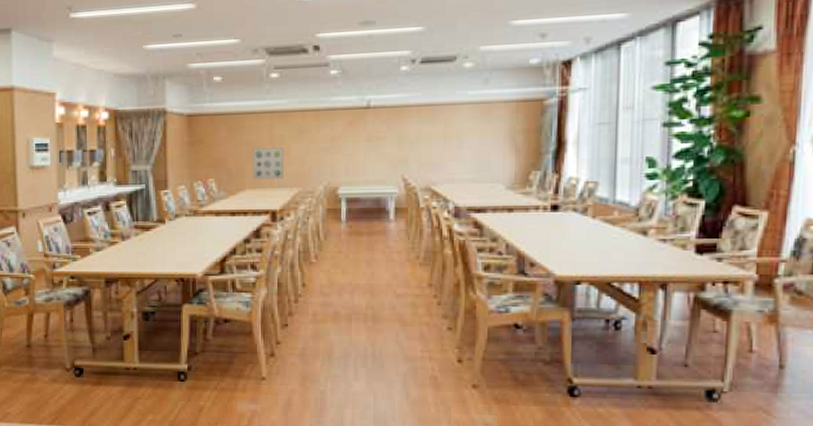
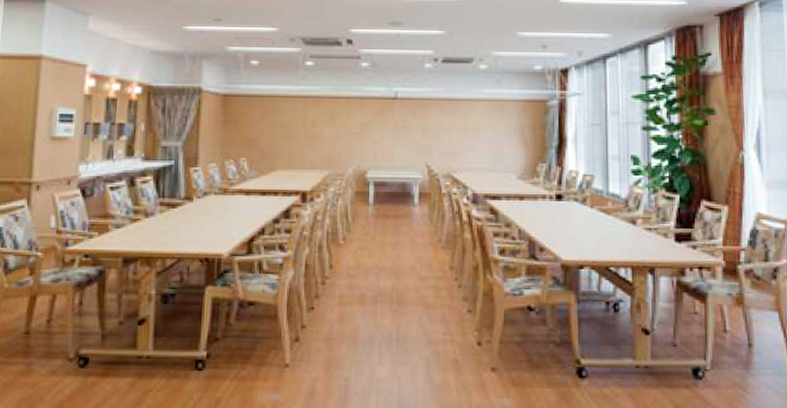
wall art: present [252,147,284,179] -> none [284,129,316,161]

